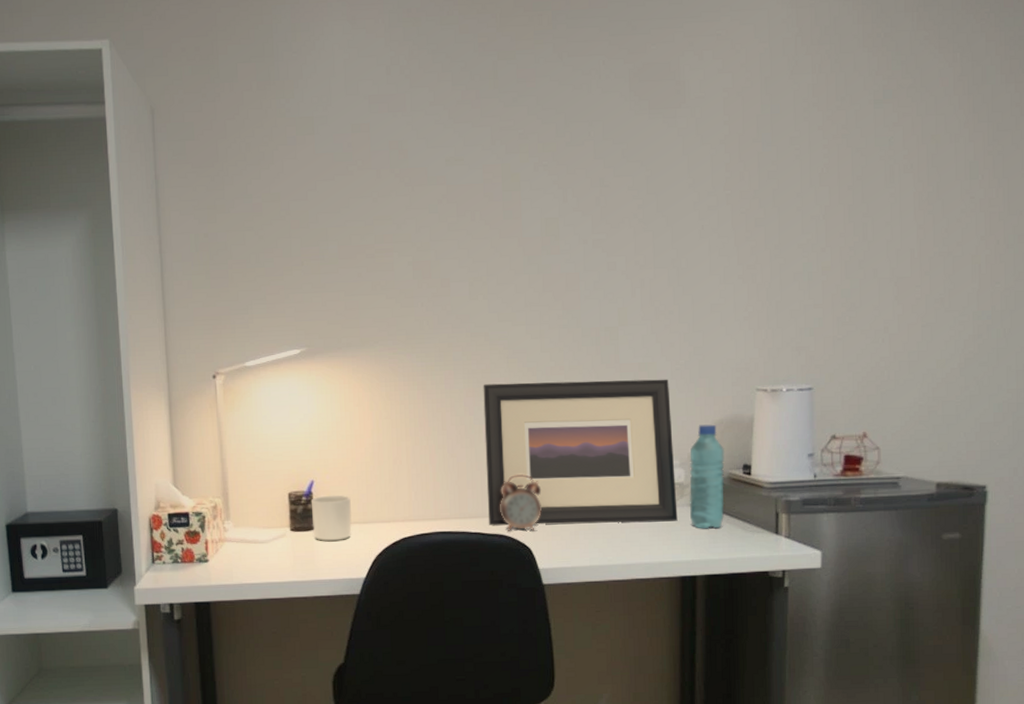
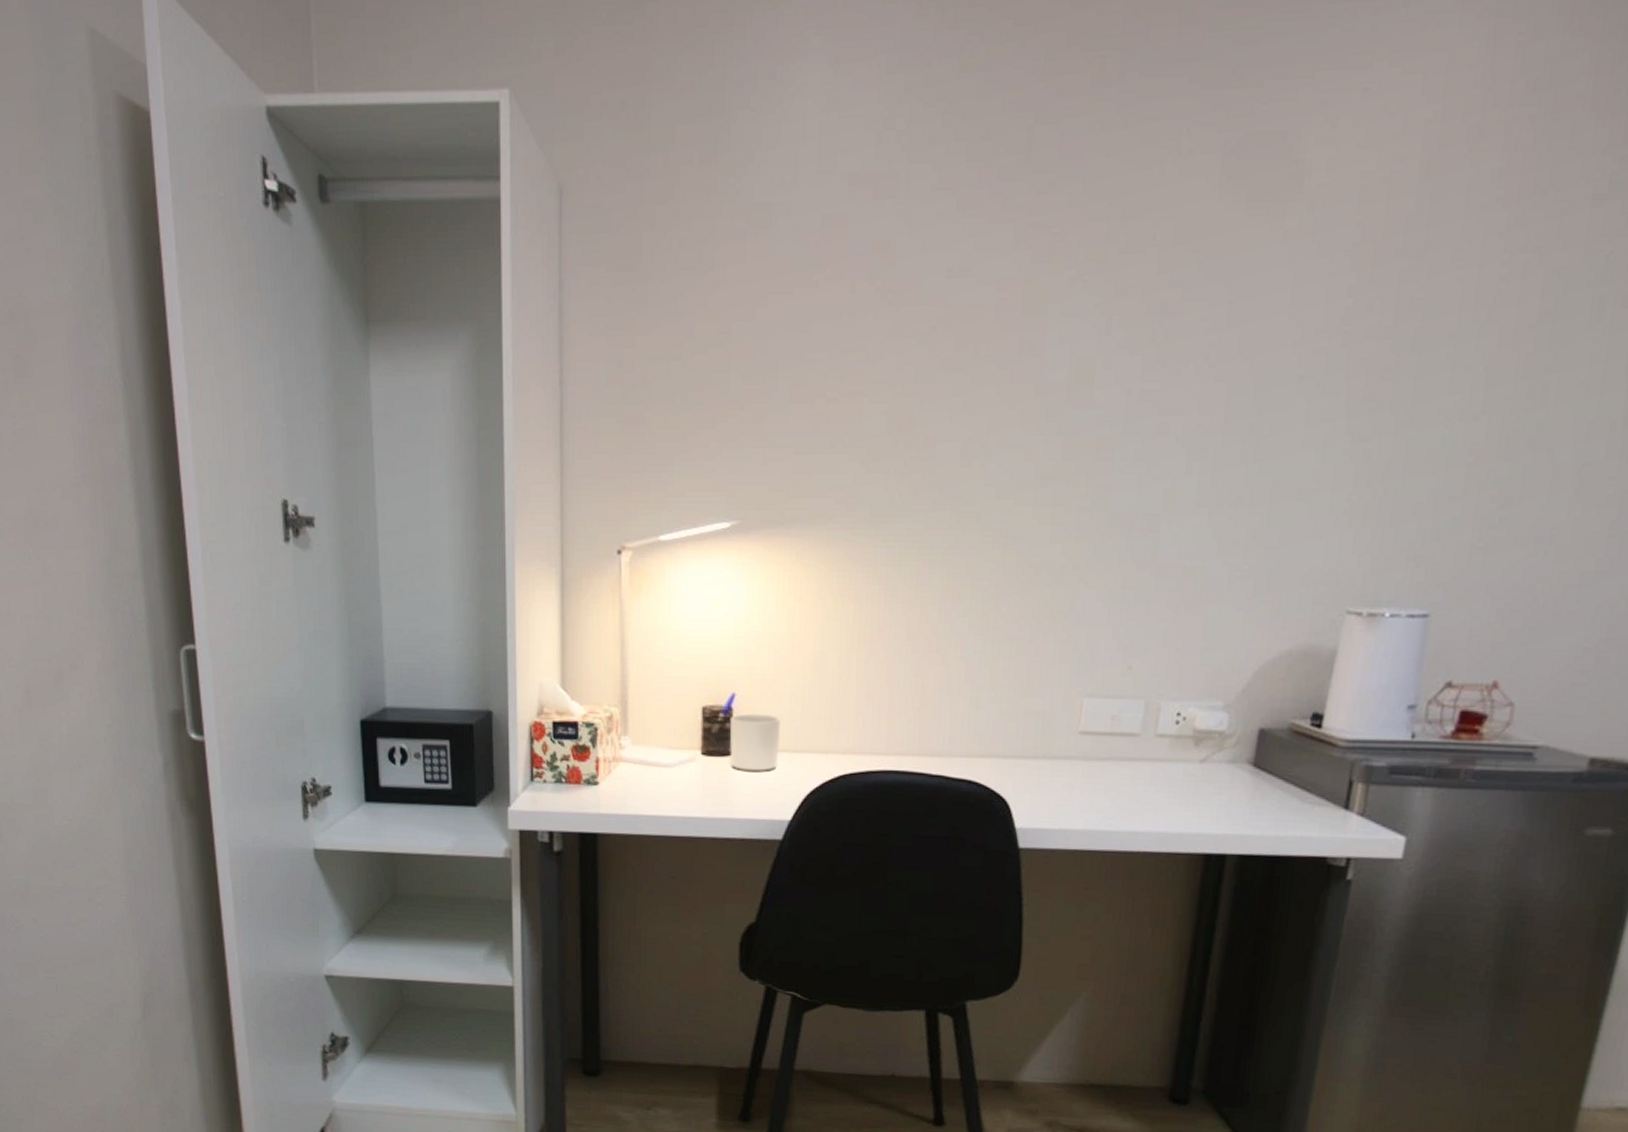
picture frame: present [483,379,678,526] -> none [956,582,1223,781]
alarm clock: present [500,474,542,531] -> none [972,705,1031,780]
water bottle: present [689,424,725,529] -> none [1227,655,1289,796]

